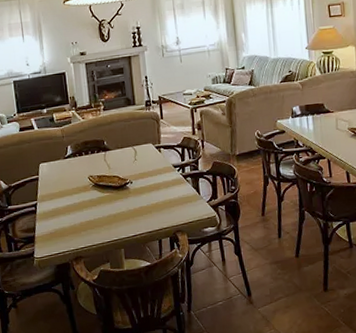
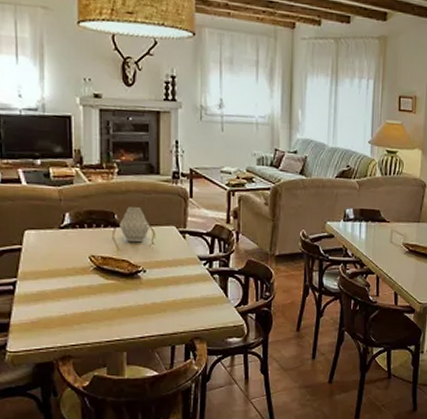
vase: none [108,133,133,162] -> present [119,207,150,243]

